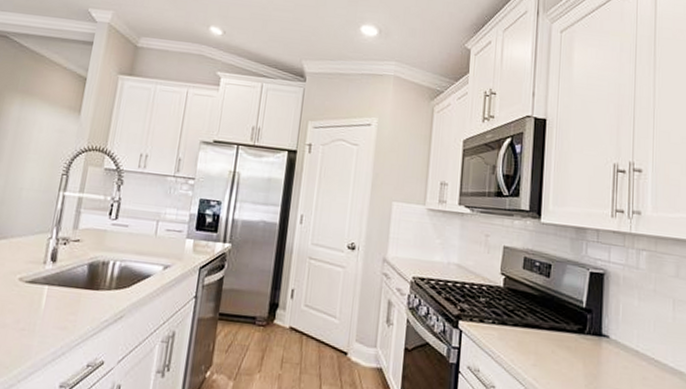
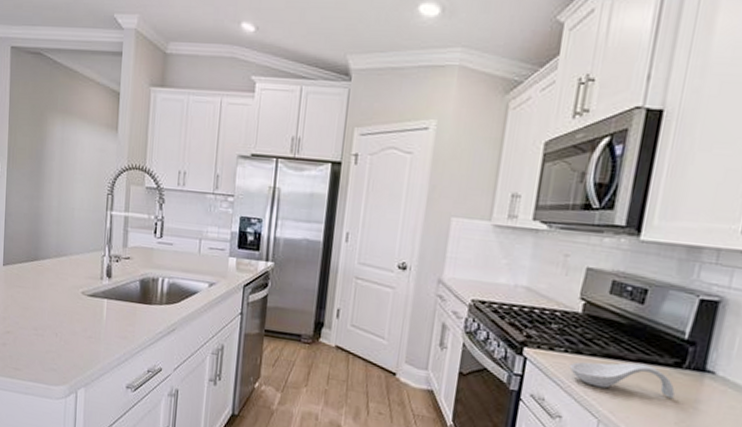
spoon rest: none [497,330,582,363] -> present [569,362,675,399]

